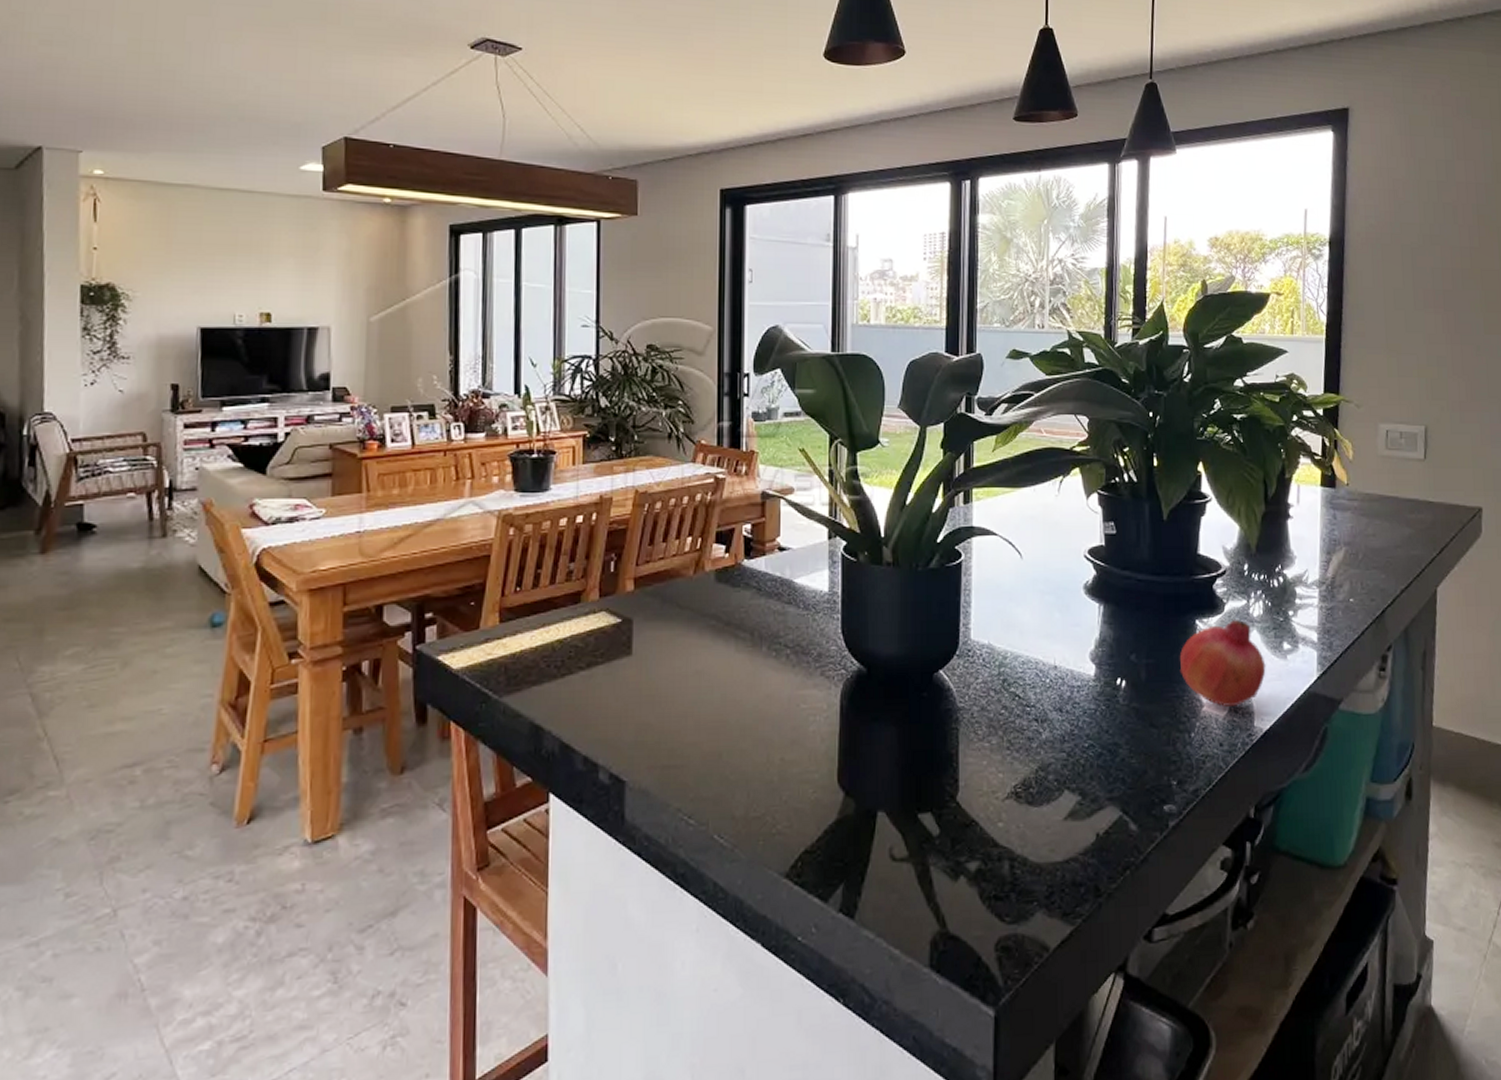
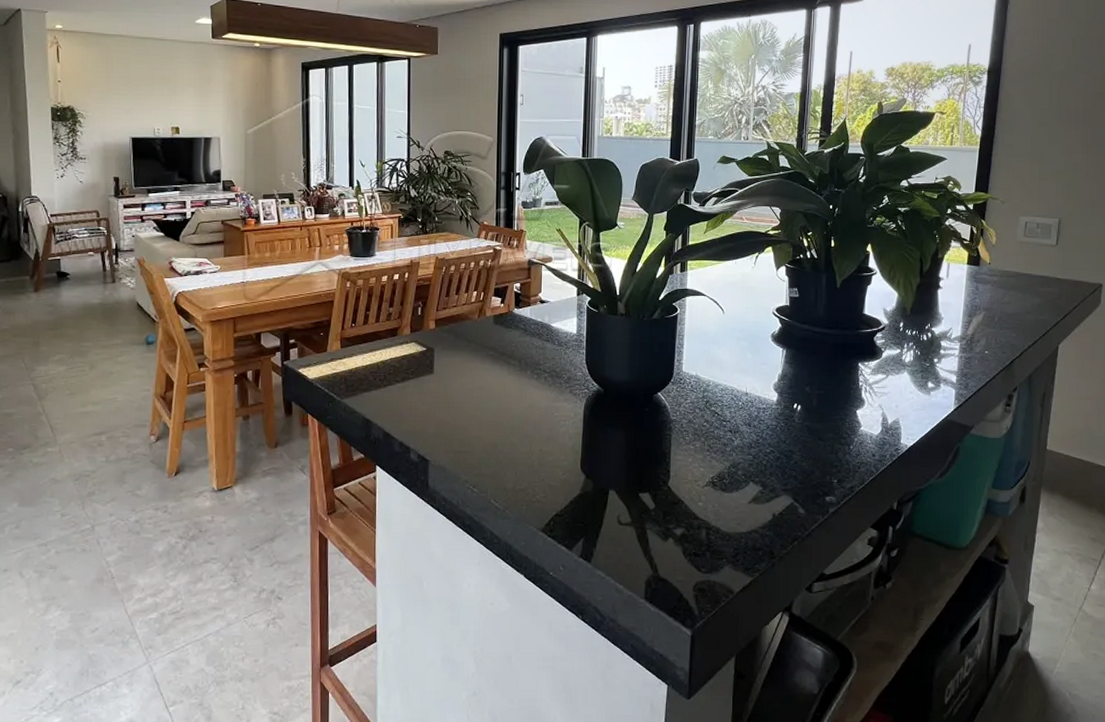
fruit: present [1179,620,1266,707] -> none [844,364,913,428]

